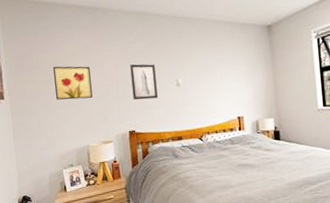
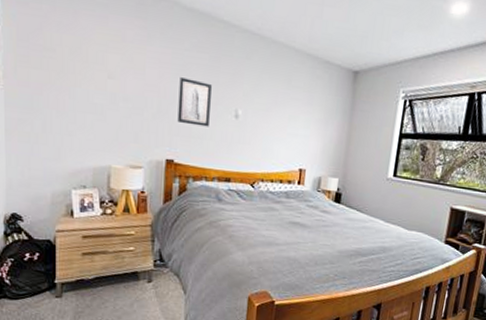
wall art: present [53,66,93,100] -> none [74,54,125,108]

